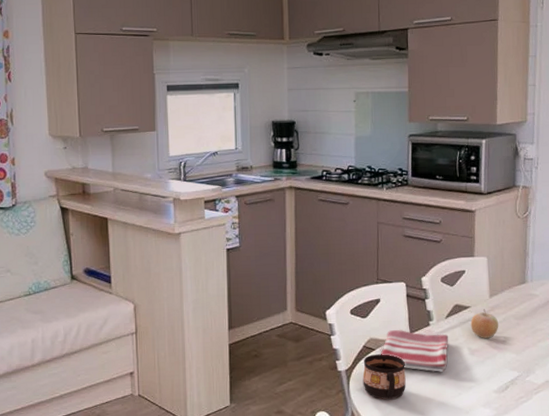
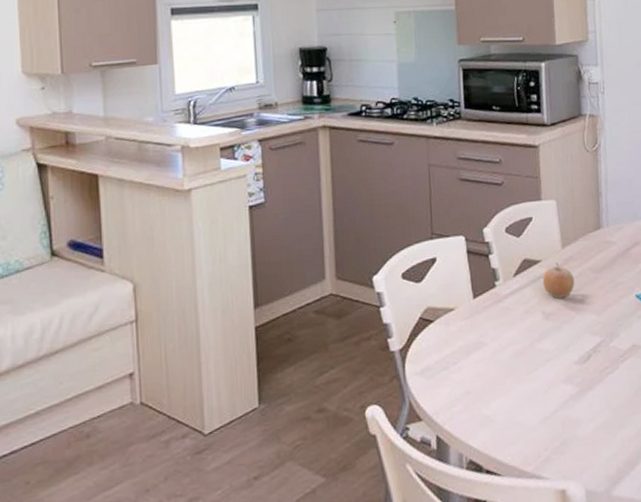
cup: present [363,354,406,400] -> none [420,325,473,384]
dish towel: present [381,330,449,373] -> none [441,294,520,345]

